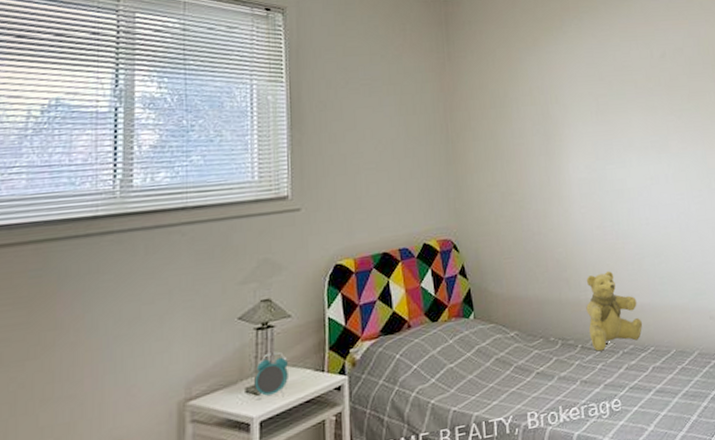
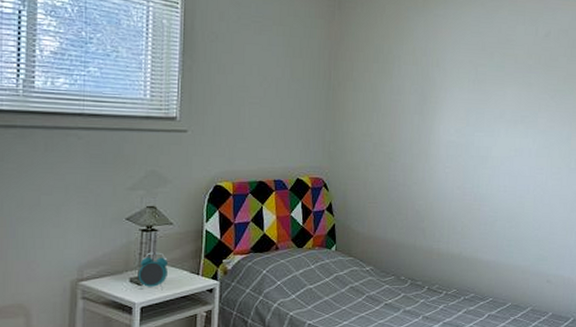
teddy bear: present [586,271,642,352] -> none [436,228,485,295]

